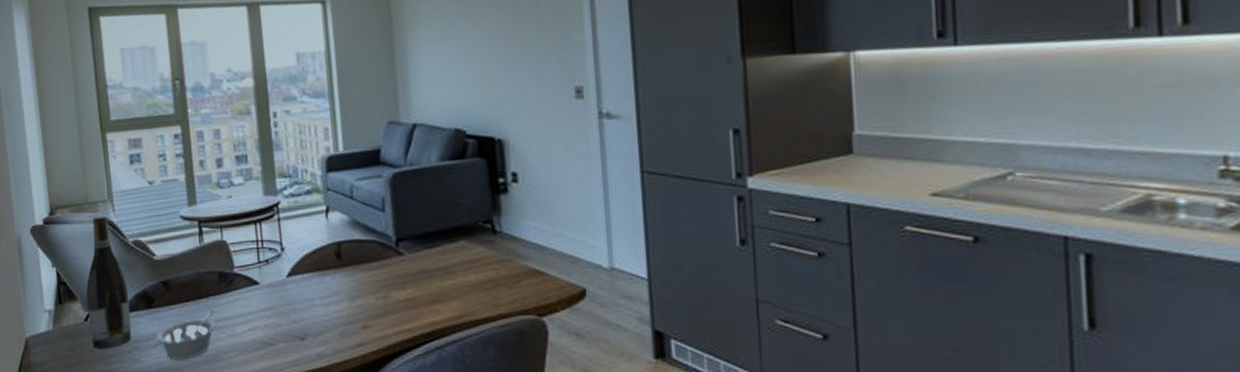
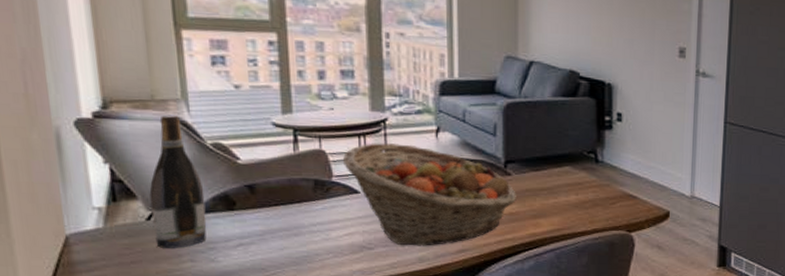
legume: present [156,310,216,360] -> none [237,215,309,261]
fruit basket: none [241,228,412,341] -> present [342,143,516,246]

